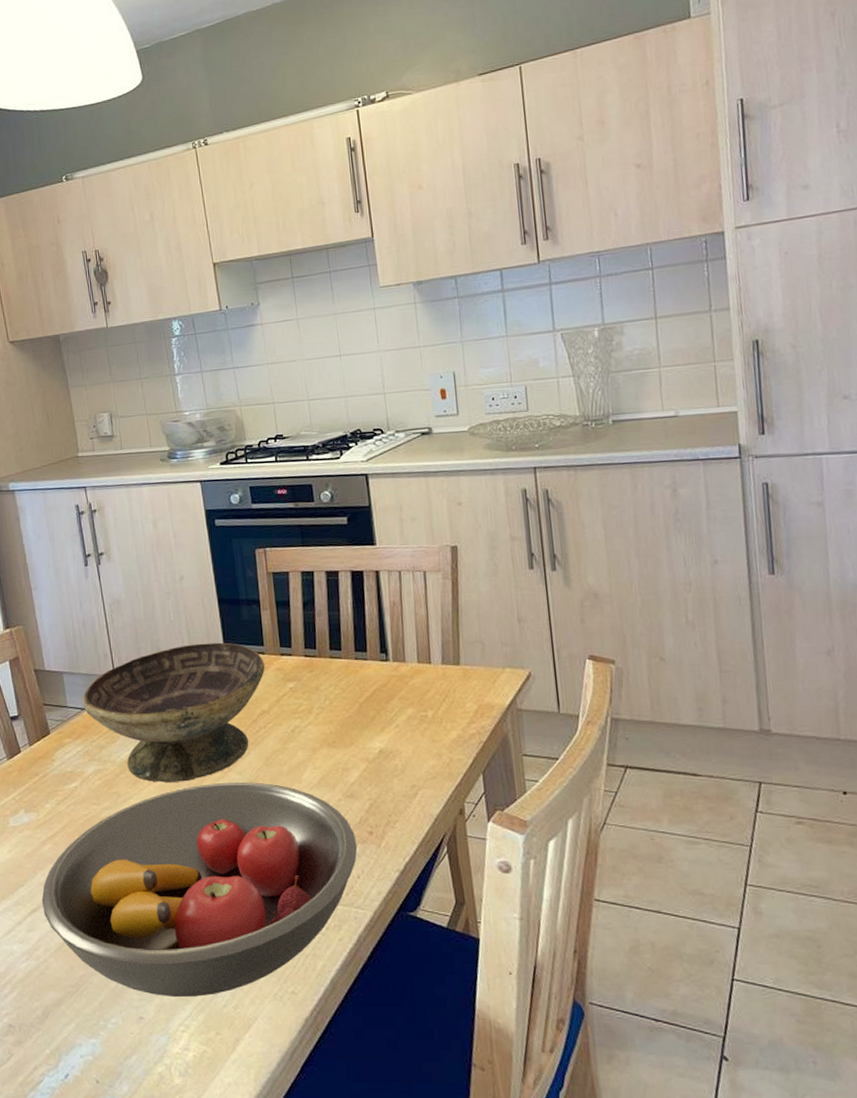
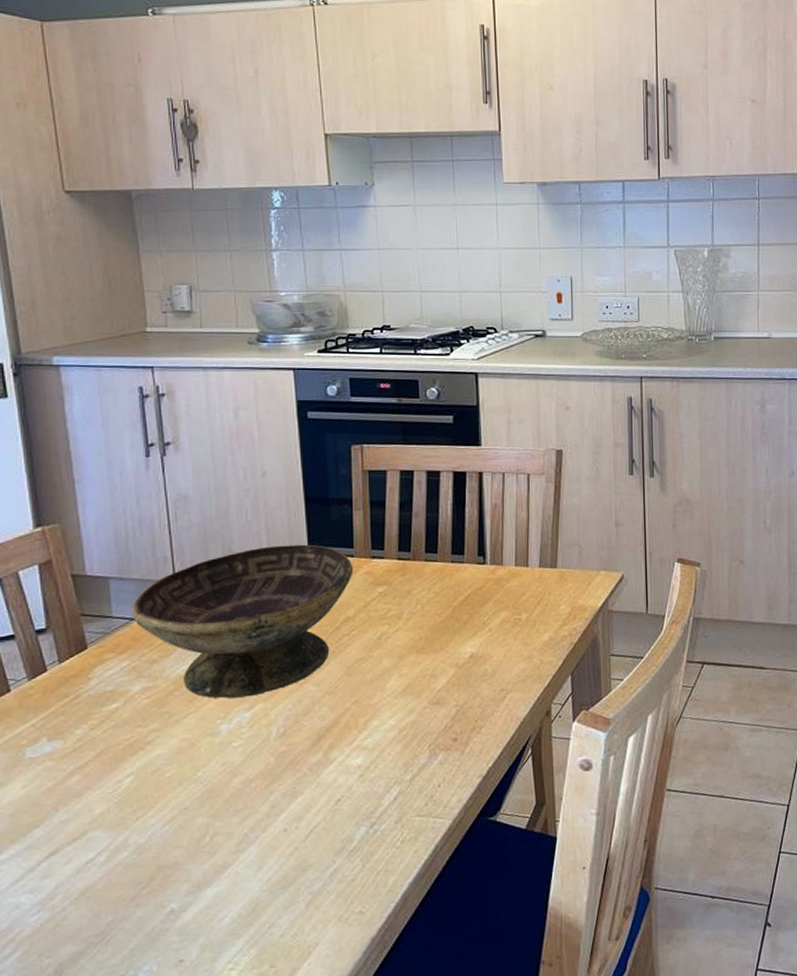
fruit bowl: present [41,782,358,998] -> none [63,693,440,934]

